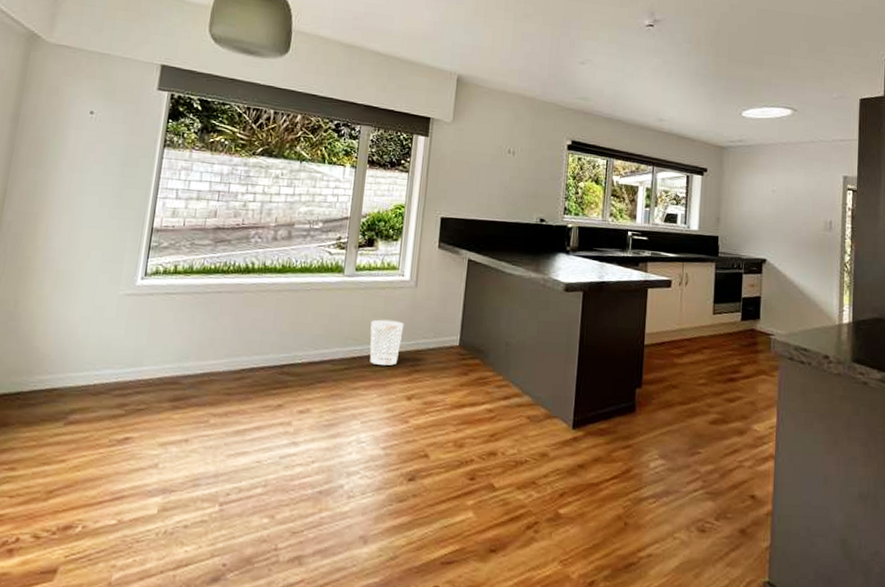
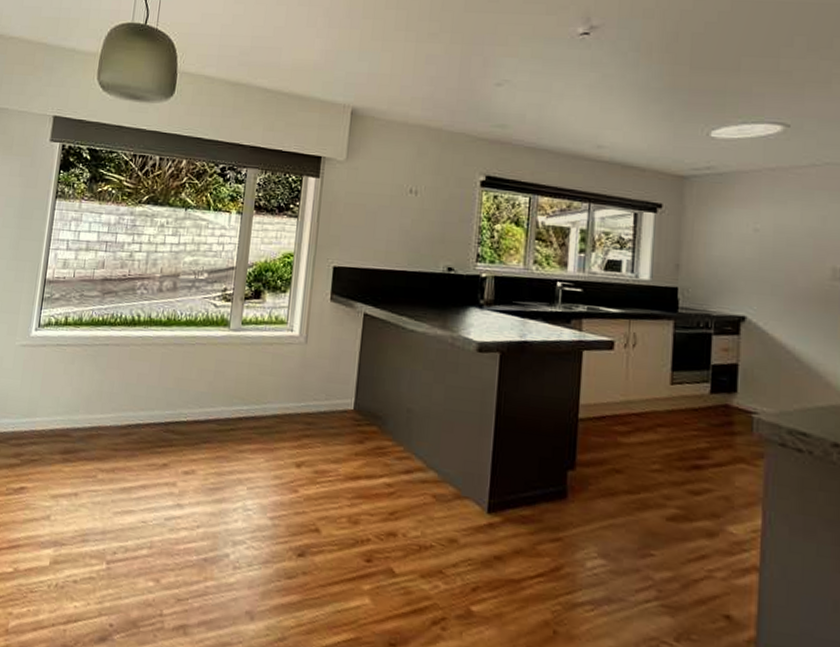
wastebasket: present [369,319,404,366] -> none [256,378,293,429]

